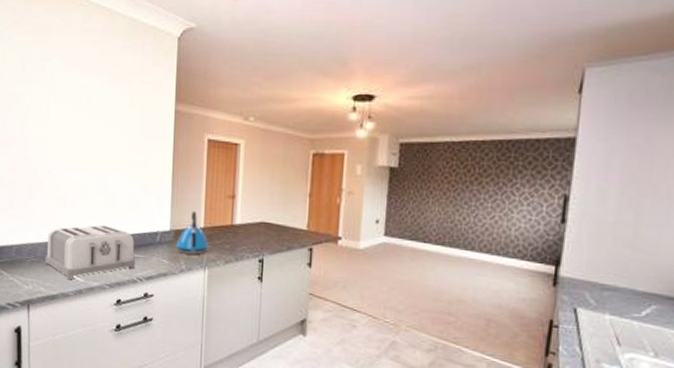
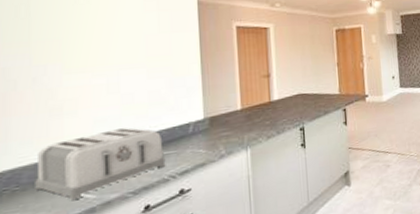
kettle: present [176,211,208,255] -> none [212,95,248,139]

